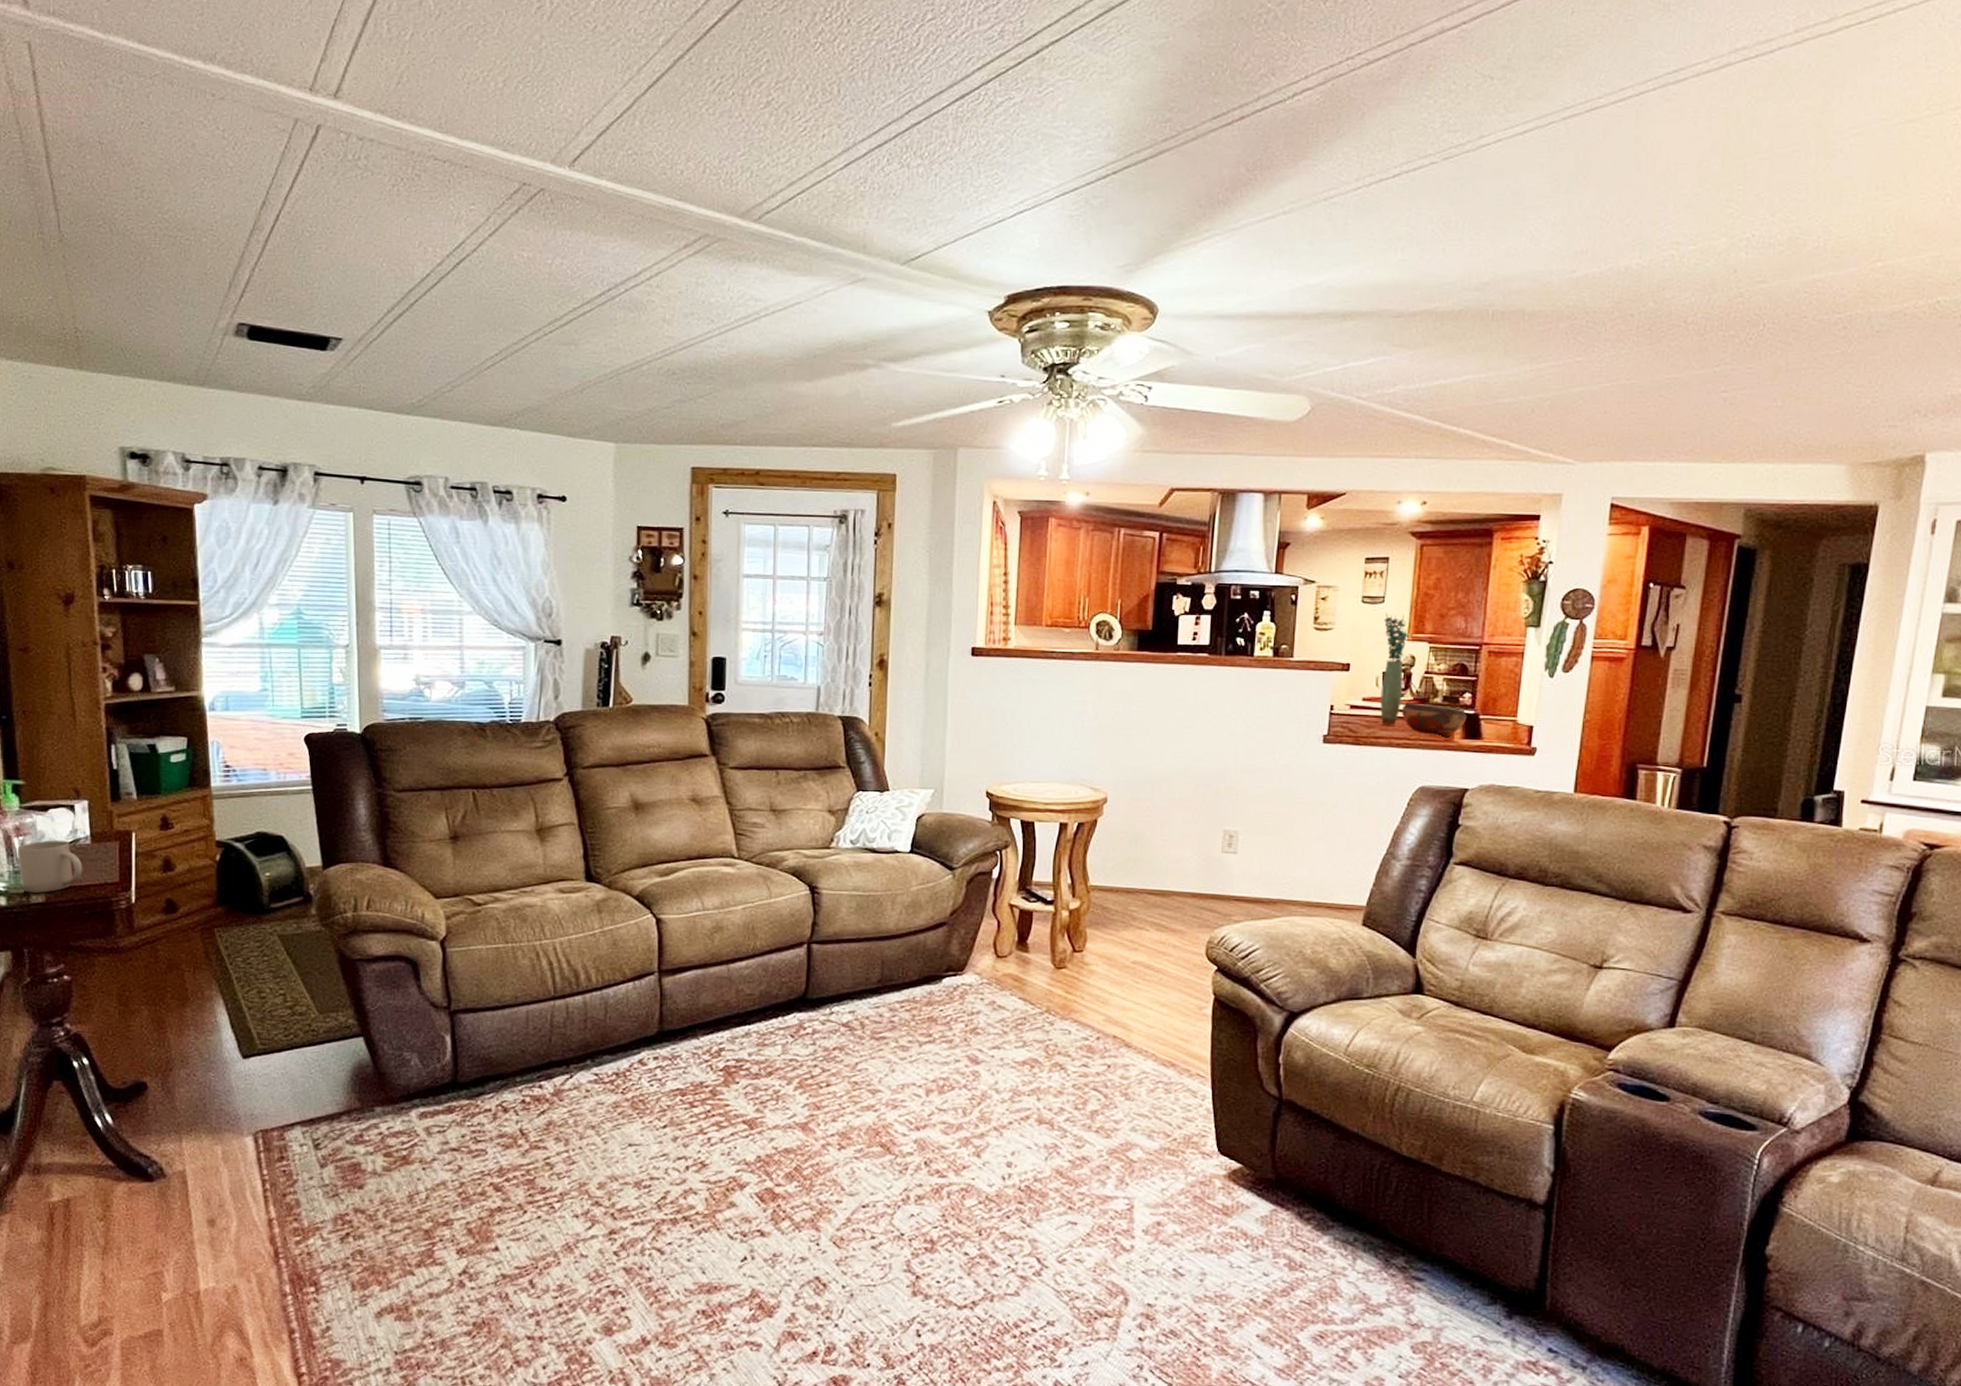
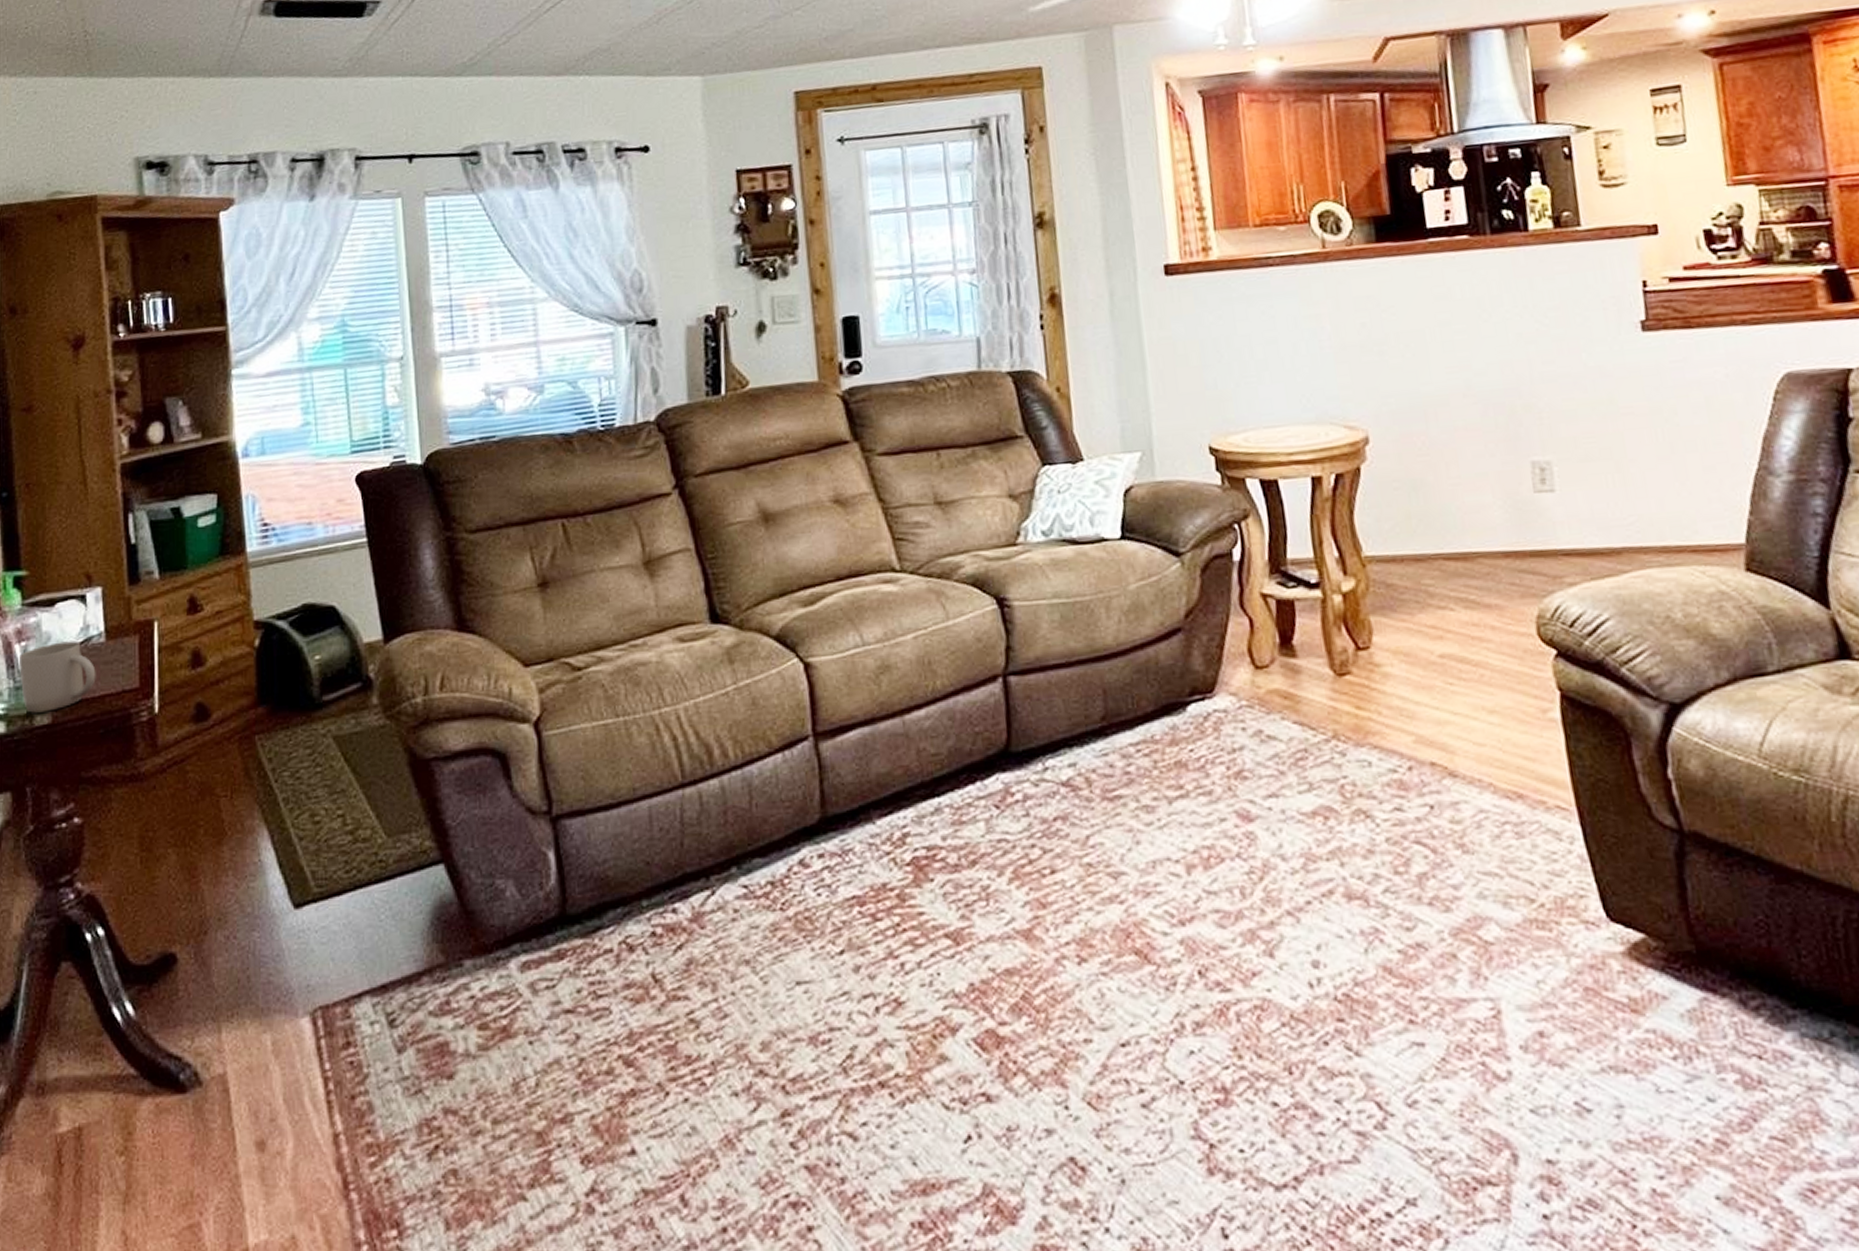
vase: present [1380,612,1409,725] -> none [1690,153,1737,299]
decorative bowl: present [1401,703,1467,737] -> none [1738,263,1830,304]

